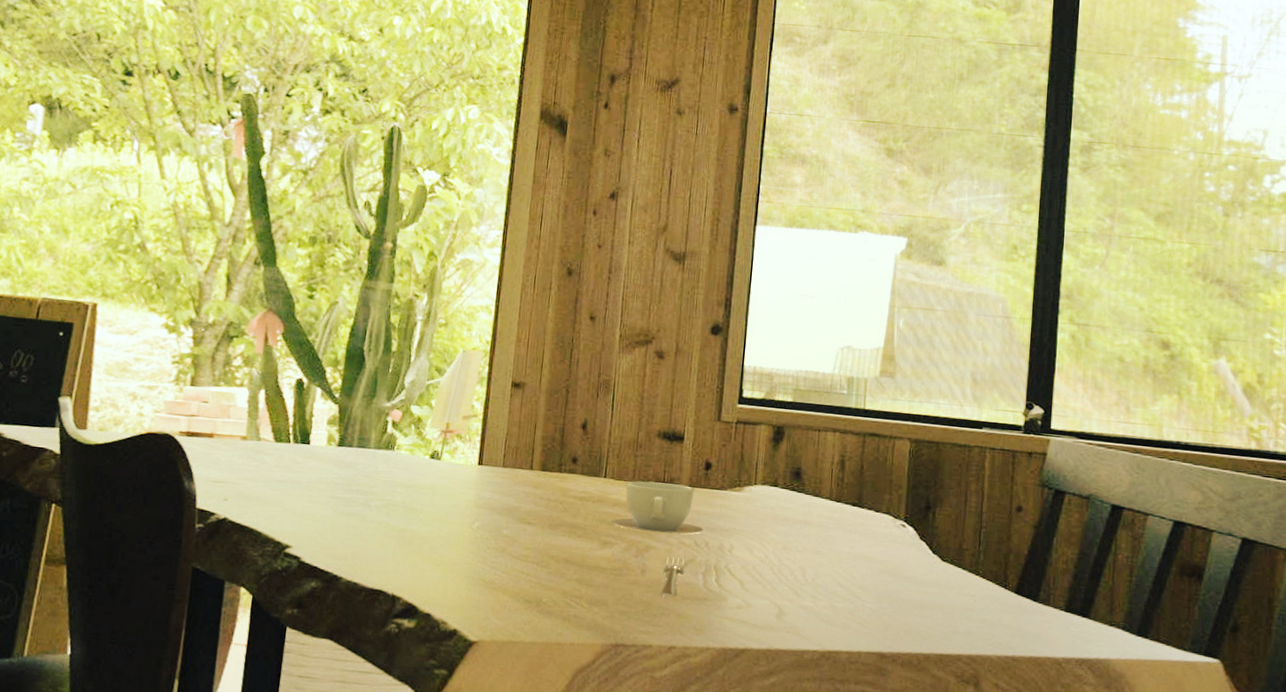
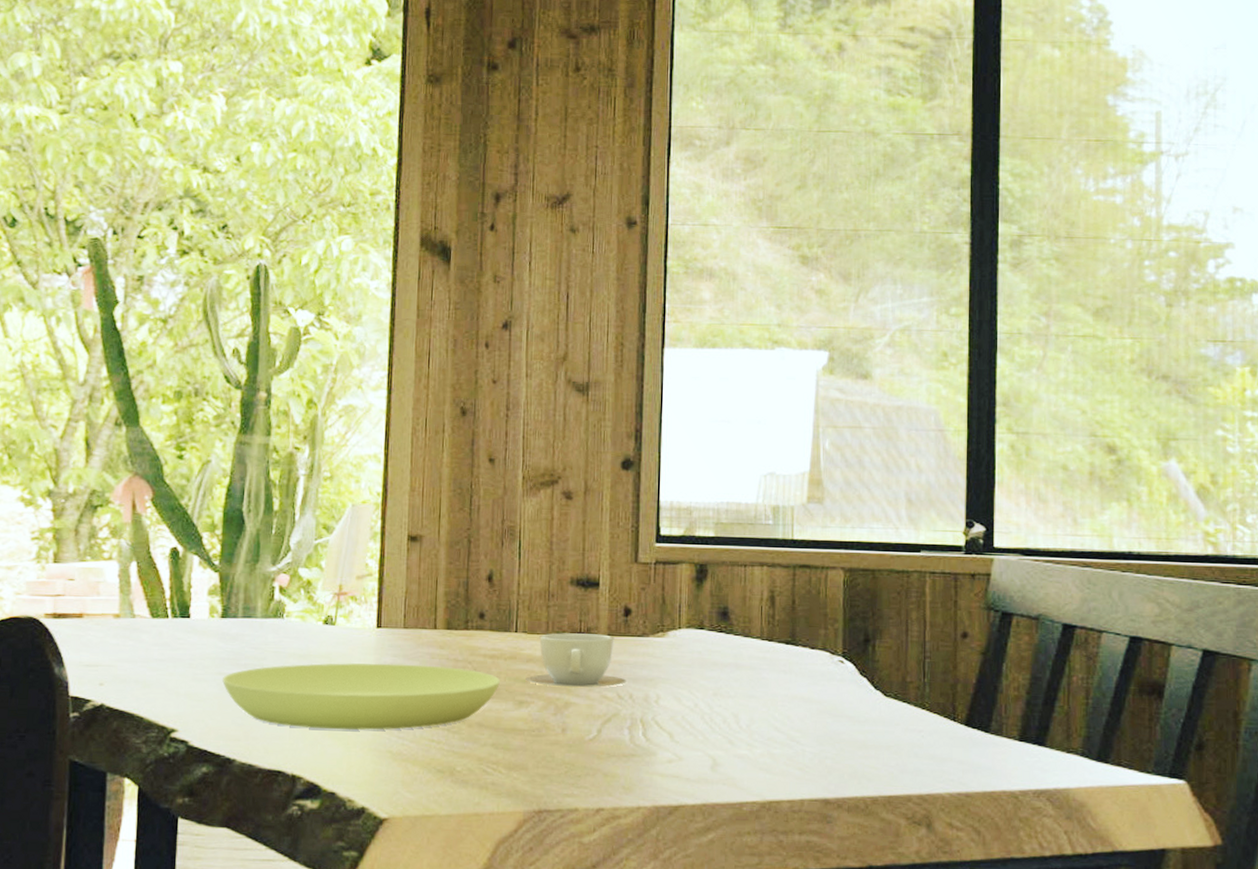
saucer: none [335,493,588,560] -> present [223,663,500,730]
fork: present [660,555,685,598] -> none [584,711,609,756]

